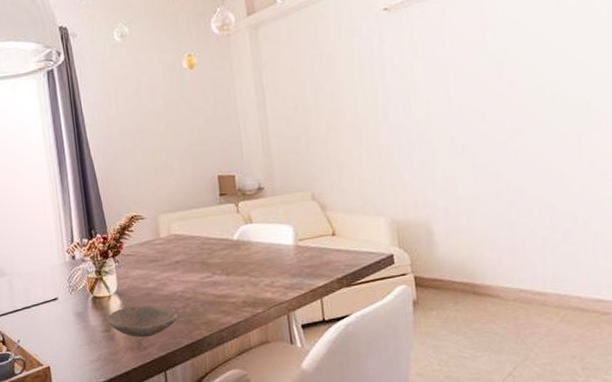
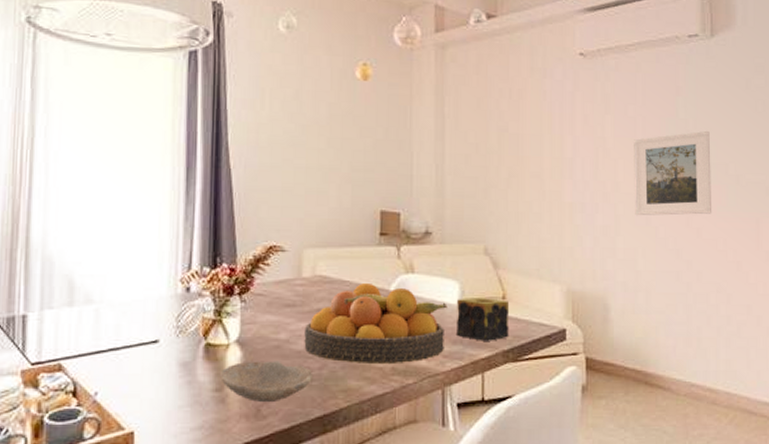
fruit bowl: none [167,235,285,301] -> present [304,282,447,365]
candle: none [292,236,342,273] -> present [455,298,510,341]
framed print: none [444,57,530,148] -> present [634,130,712,216]

